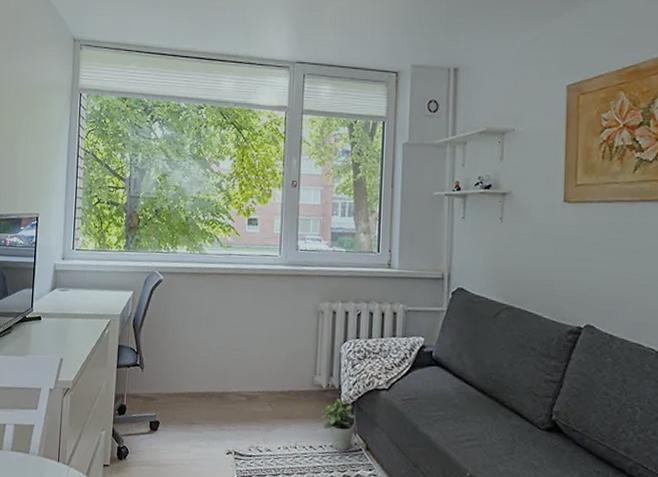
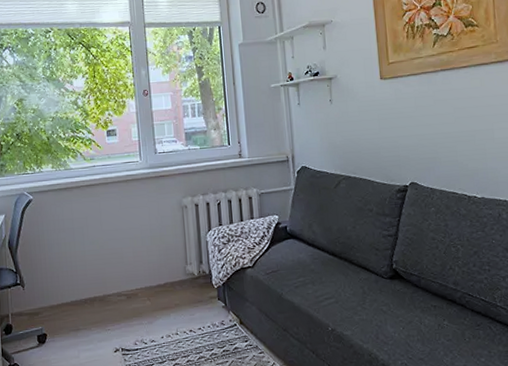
potted plant: present [320,397,355,451] -> none [195,281,228,330]

